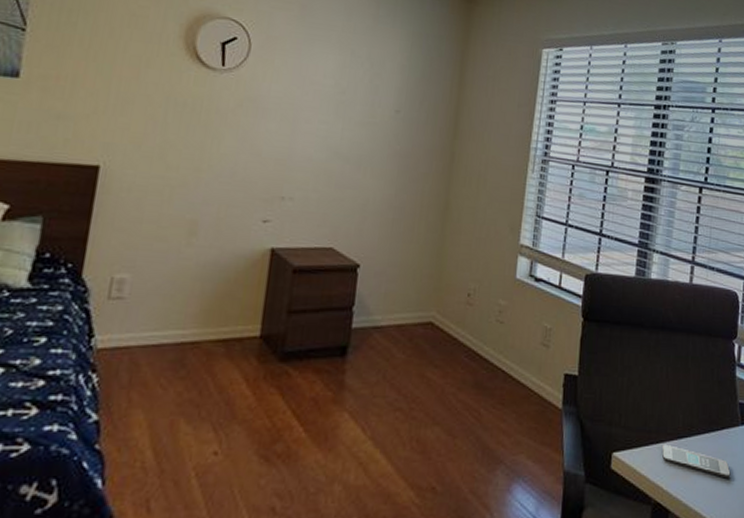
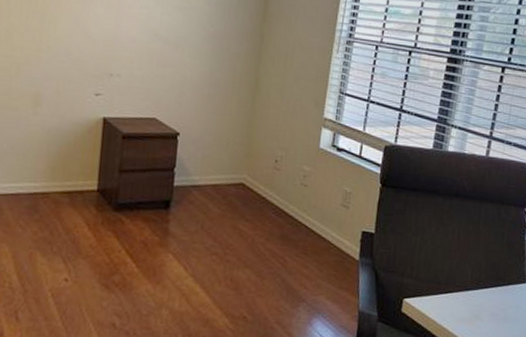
smartphone: present [662,443,731,479] -> none [450,294,514,327]

